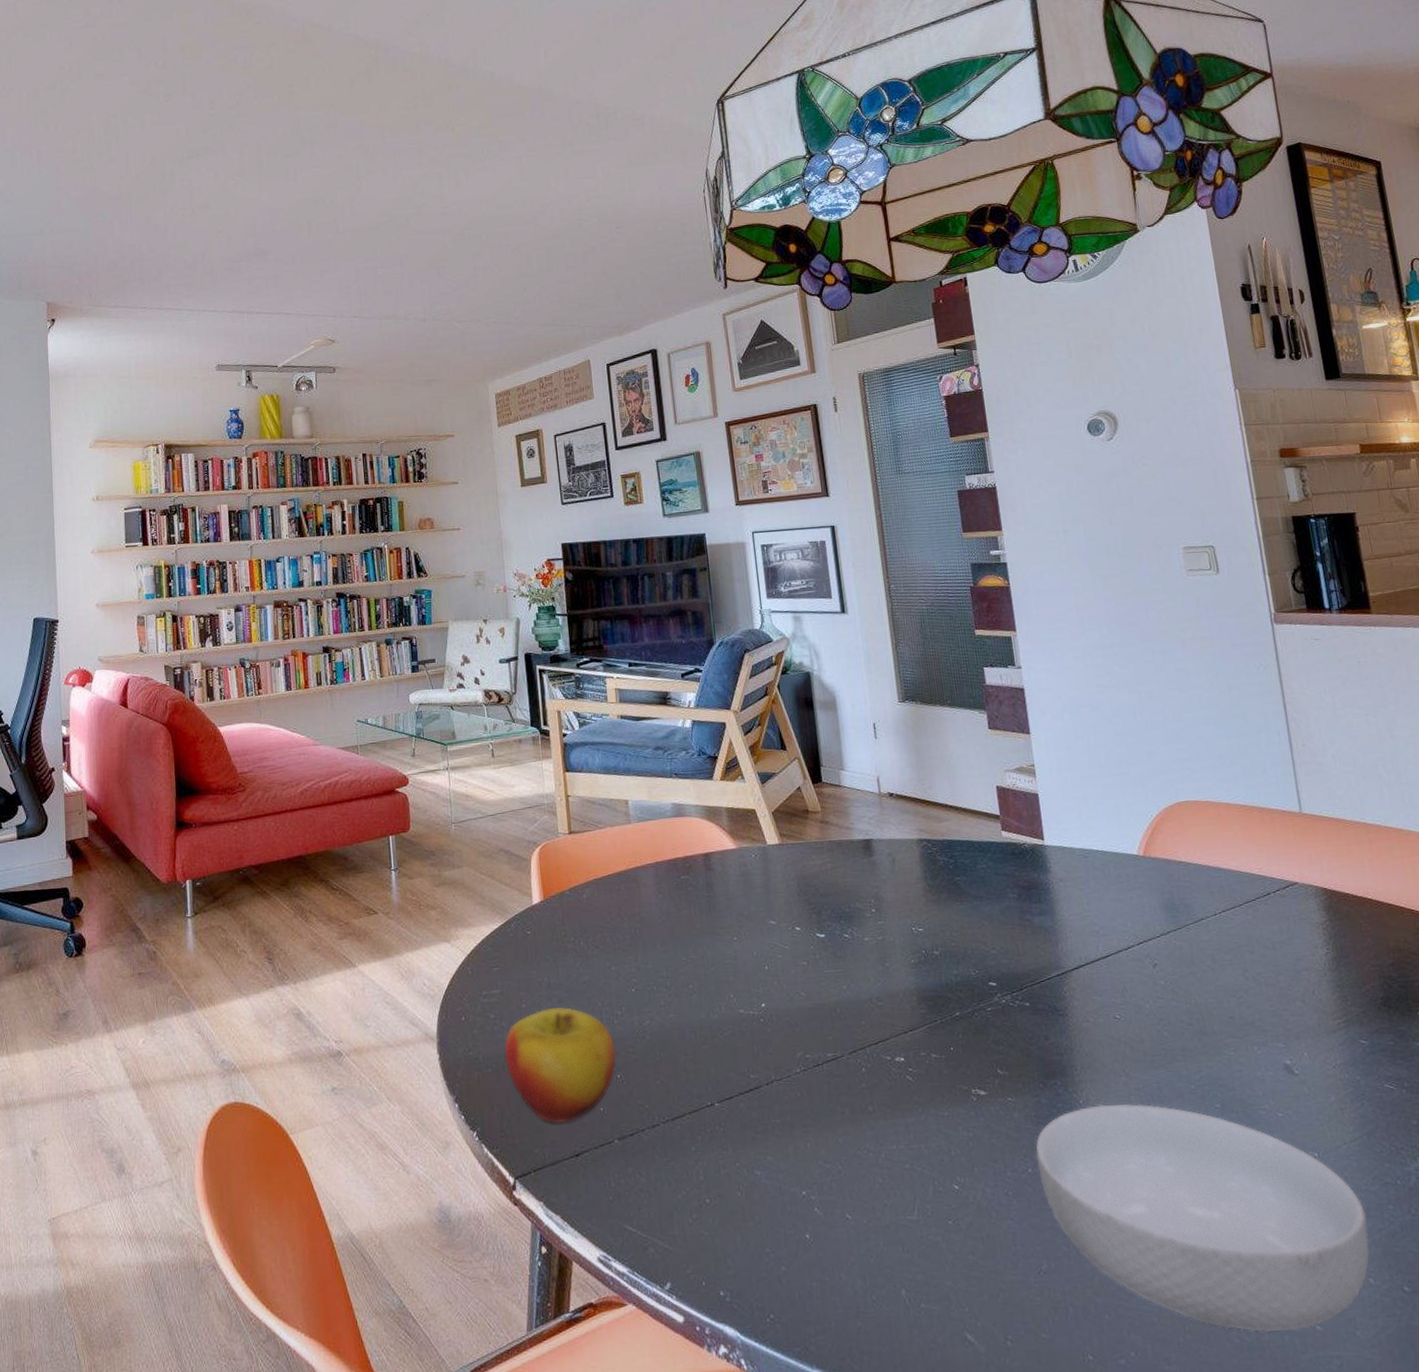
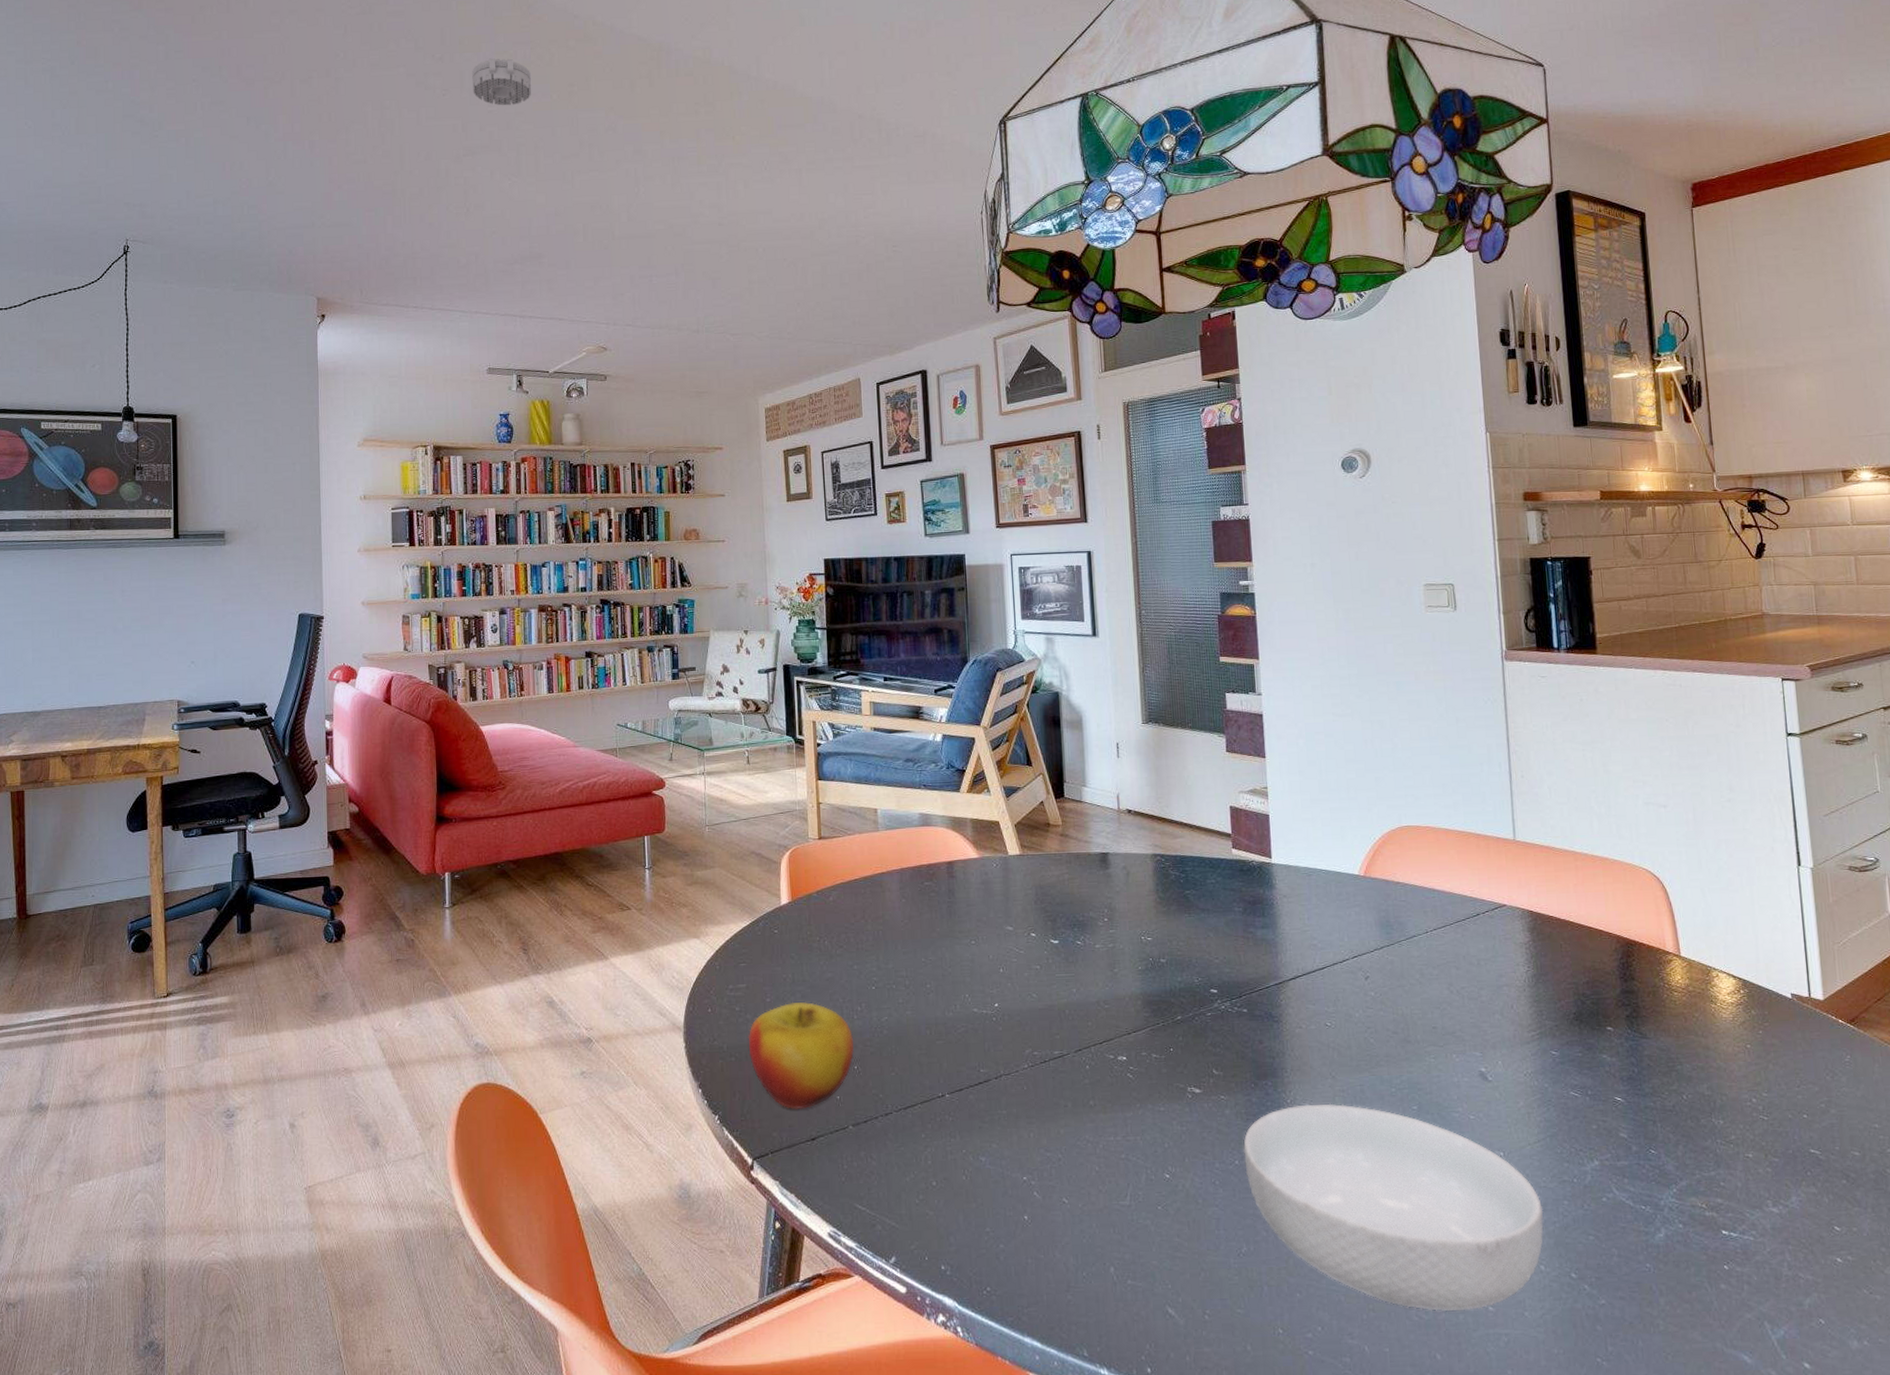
smoke detector: none [194,63,253,109] -> present [472,58,532,106]

